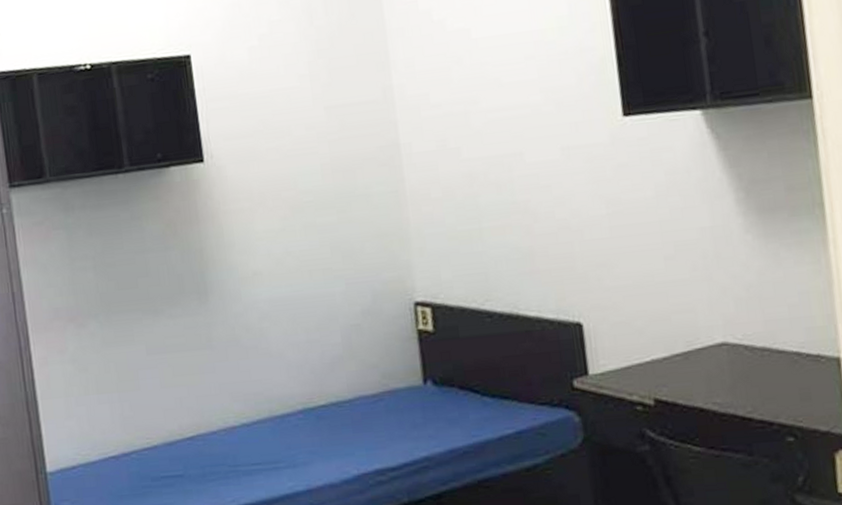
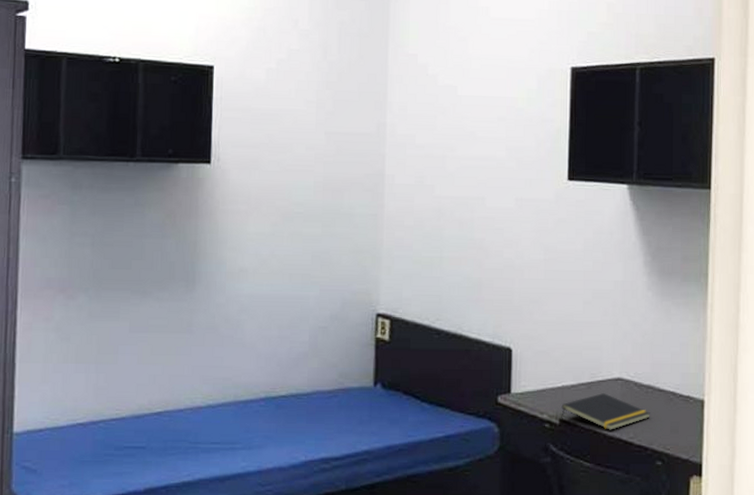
notepad: none [654,363,771,406] -> present [561,393,650,430]

